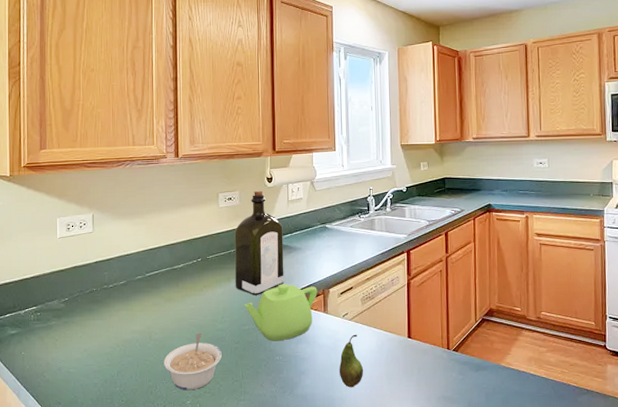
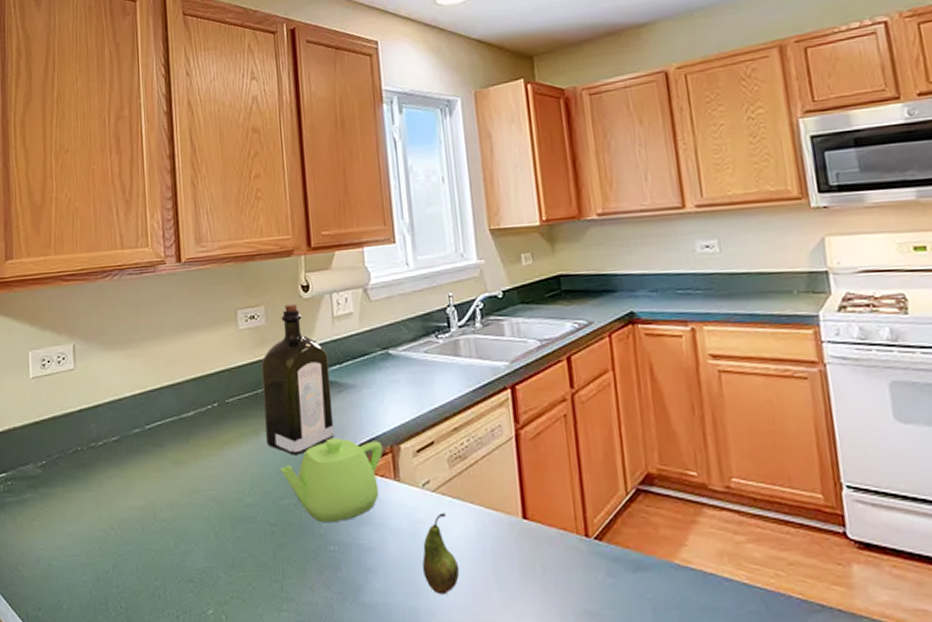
legume: present [164,333,222,391] -> none [174,510,253,595]

